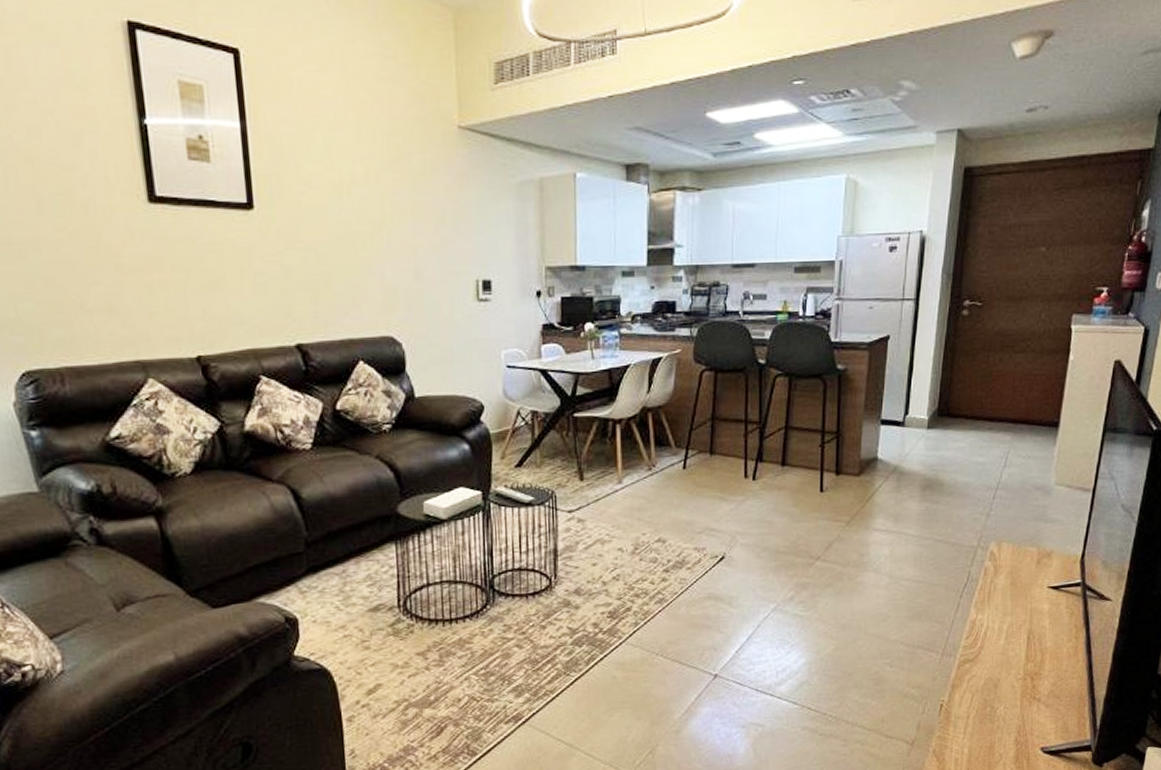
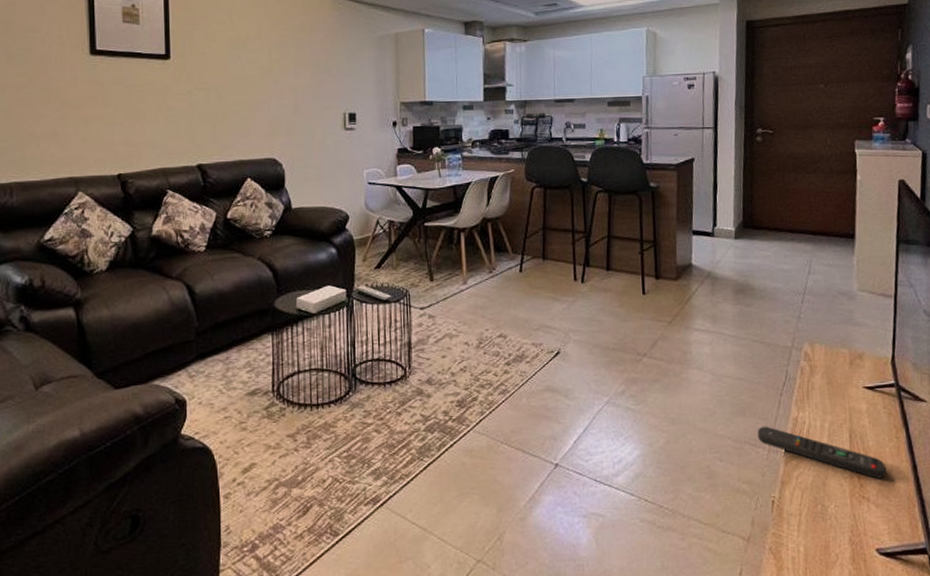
remote control: none [931,629,1062,679] -> present [757,426,887,479]

